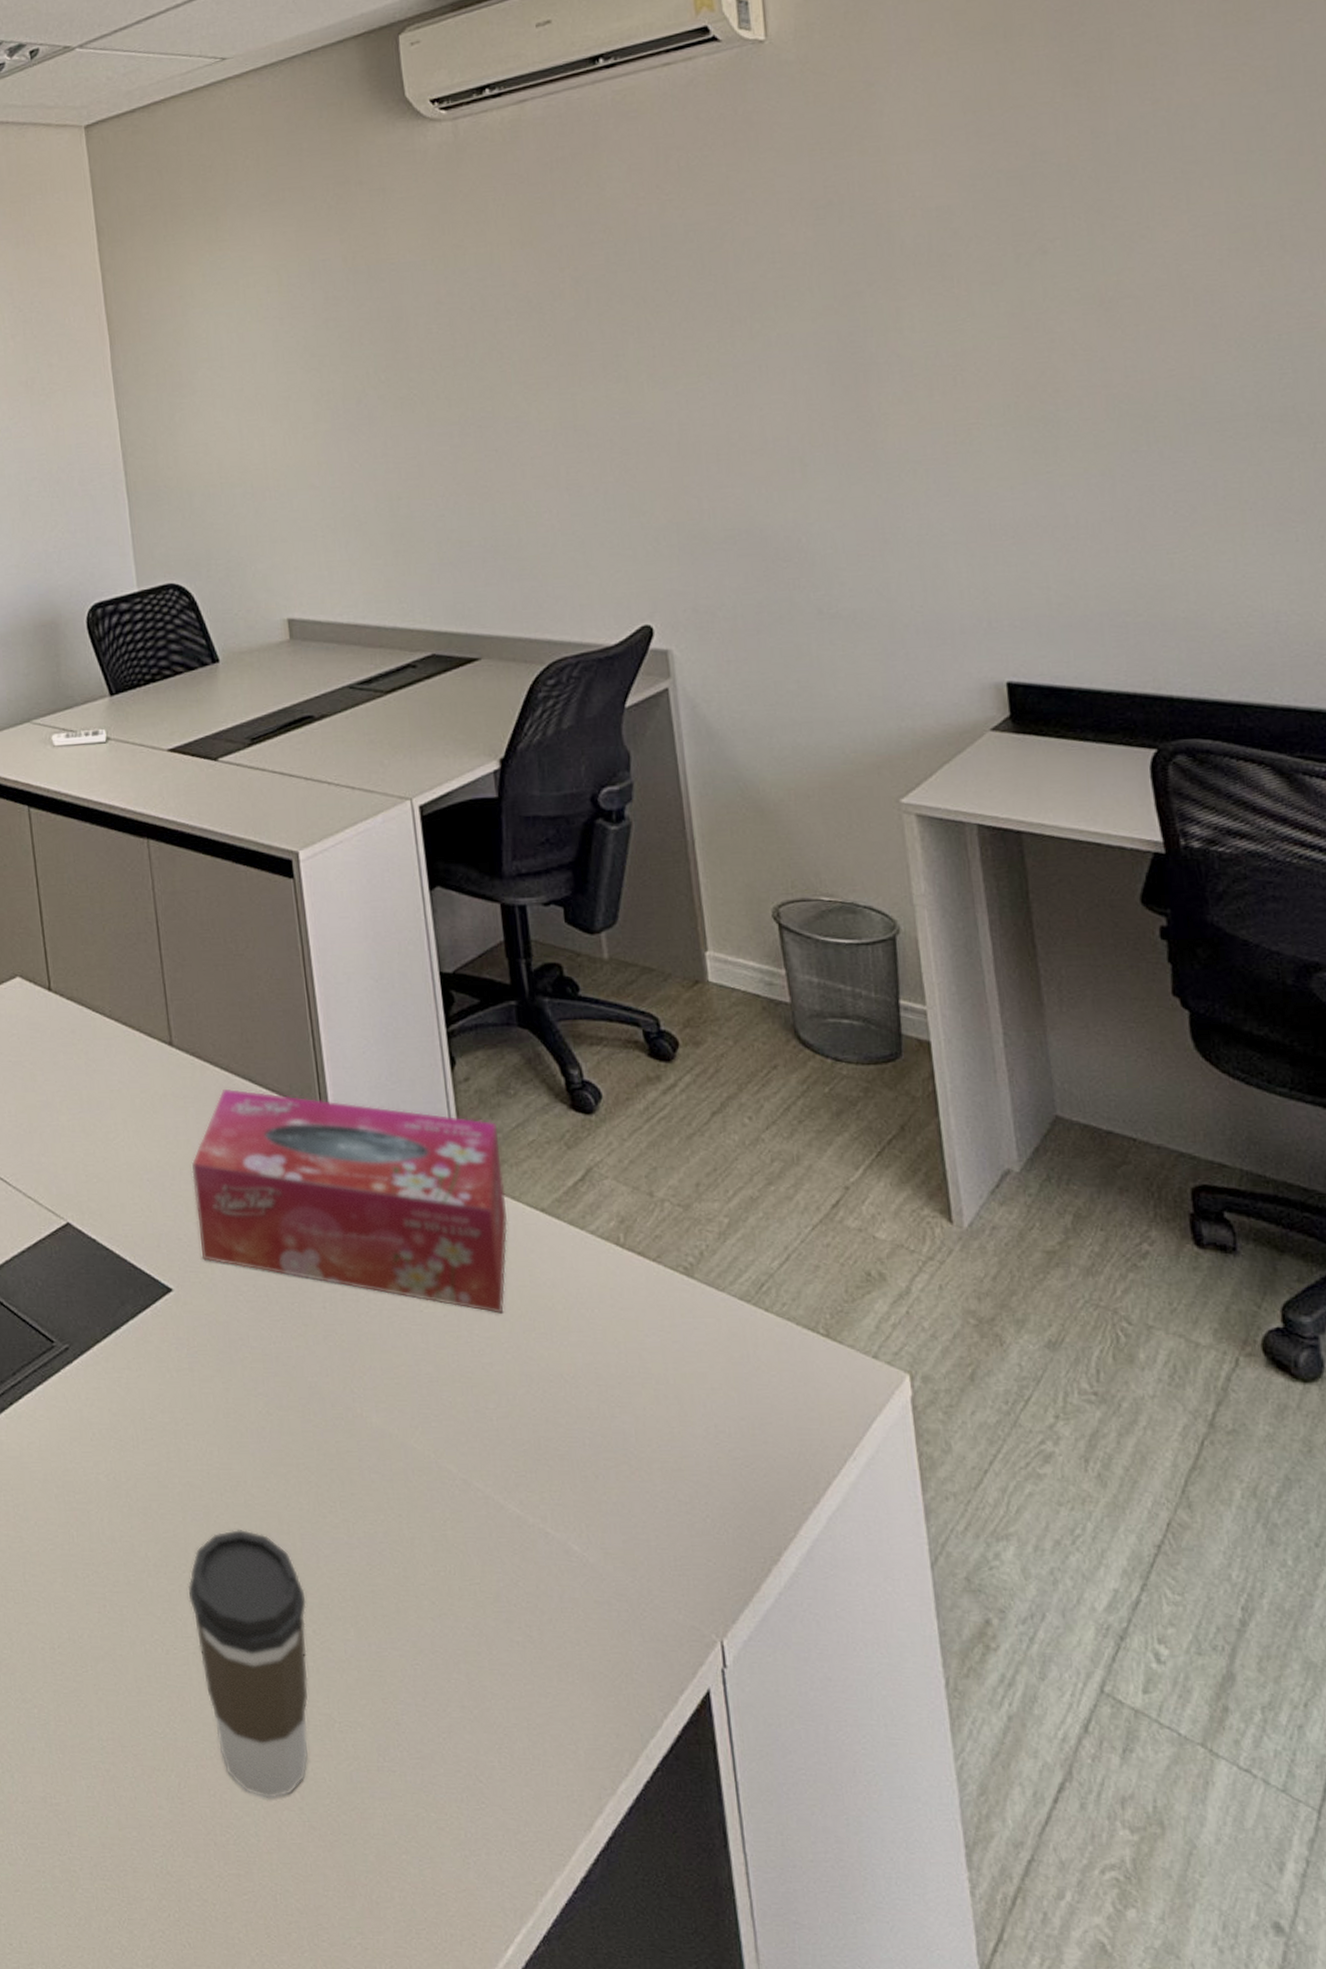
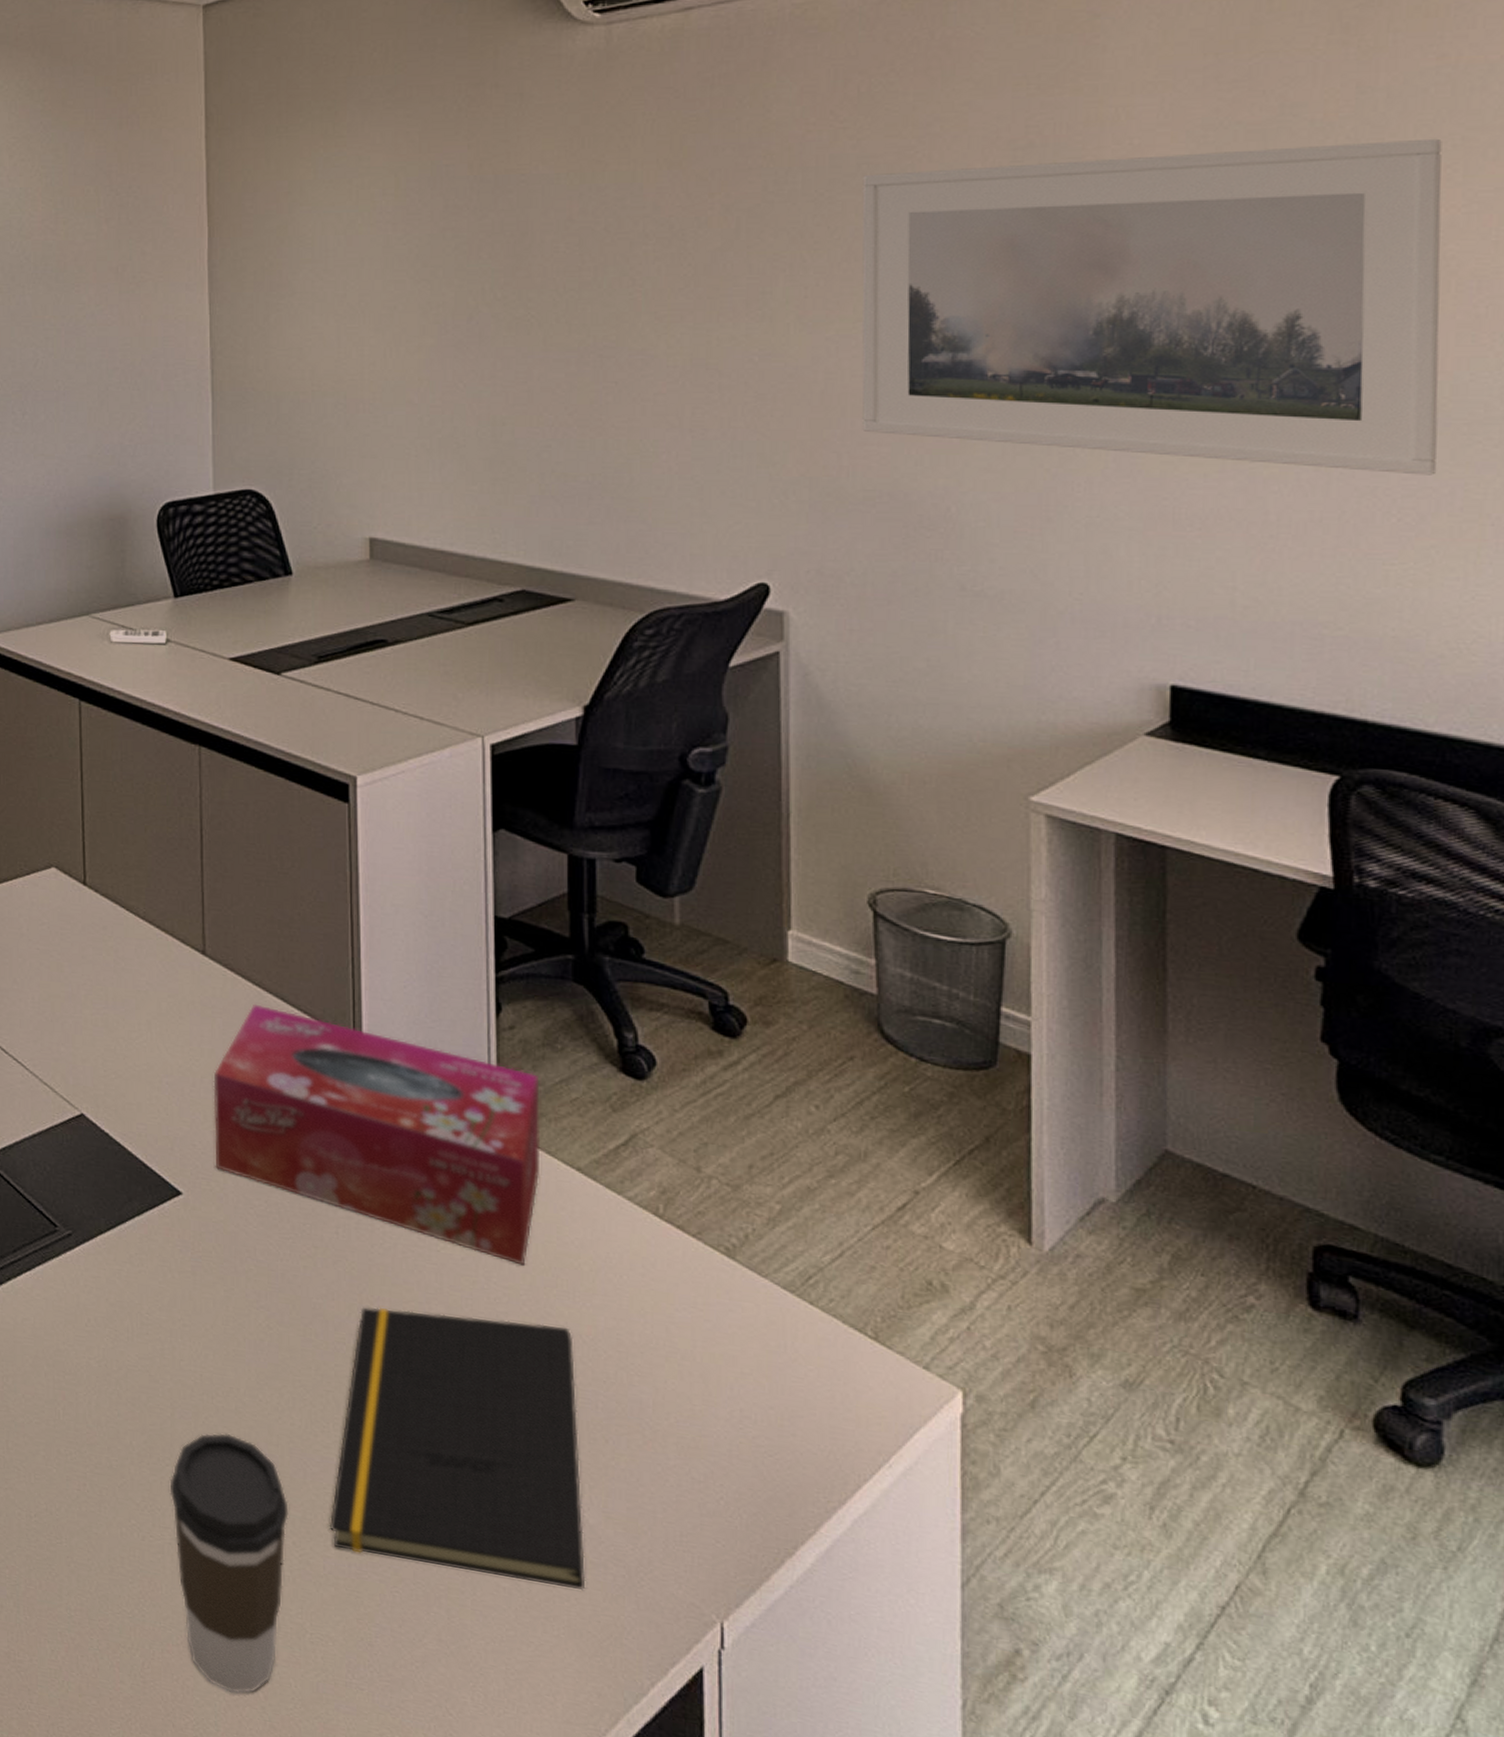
notepad: none [346,1369,594,1632] -> present [329,1307,586,1591]
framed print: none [691,173,1200,477] -> present [862,138,1442,475]

